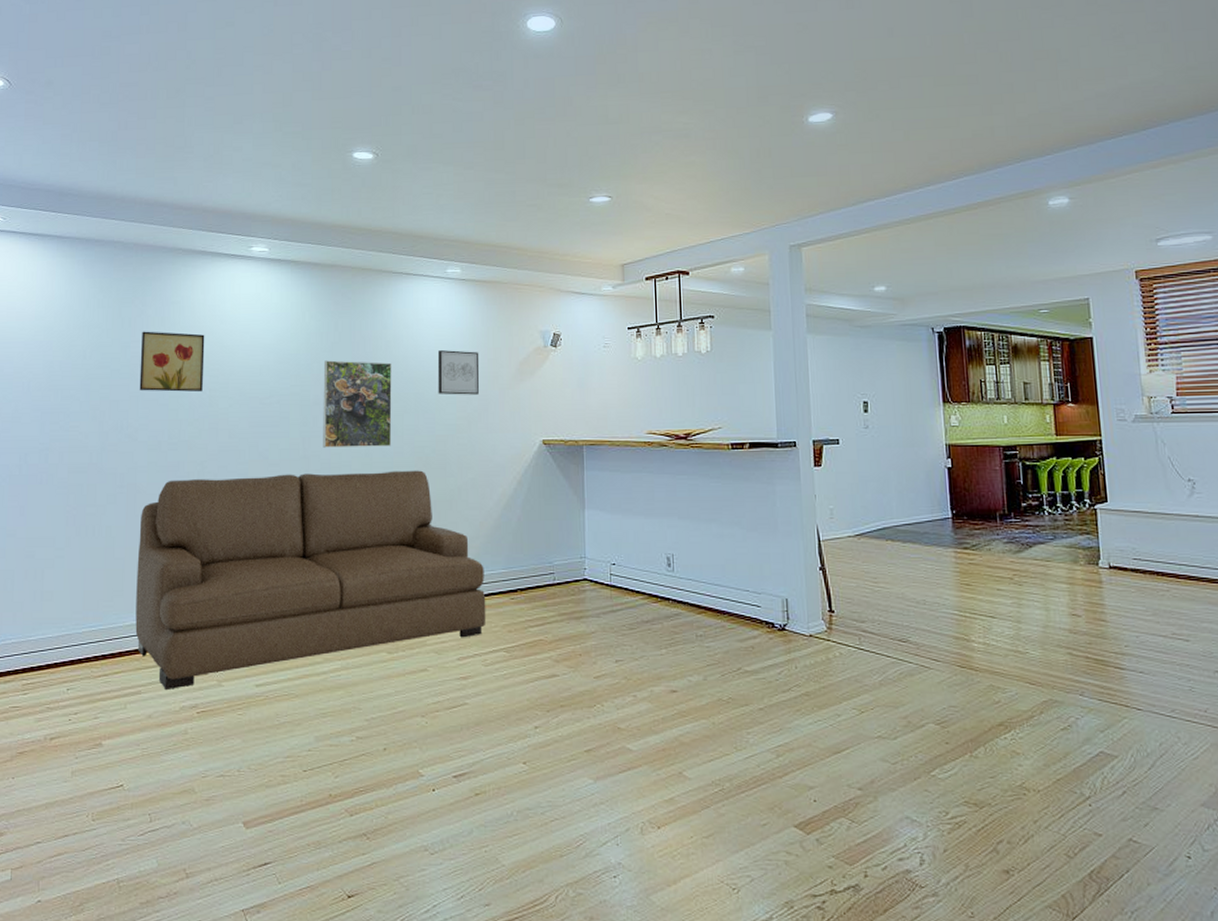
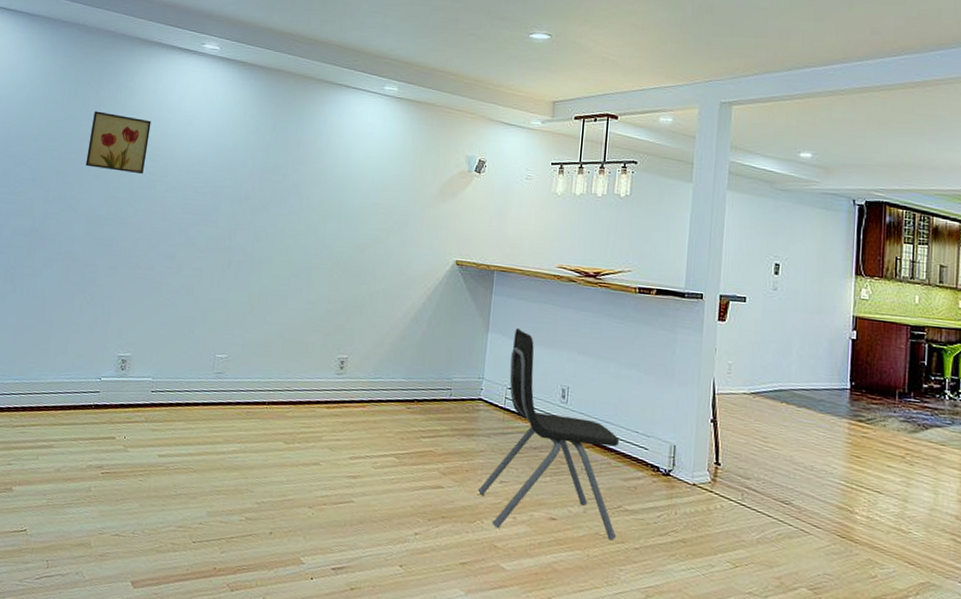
sofa: present [135,470,486,691] -> none [54,253,386,448]
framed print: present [323,360,392,448] -> none [248,159,322,248]
wall art: present [437,350,480,395] -> none [361,163,406,209]
dining chair: none [593,502,740,710] -> present [477,328,620,541]

